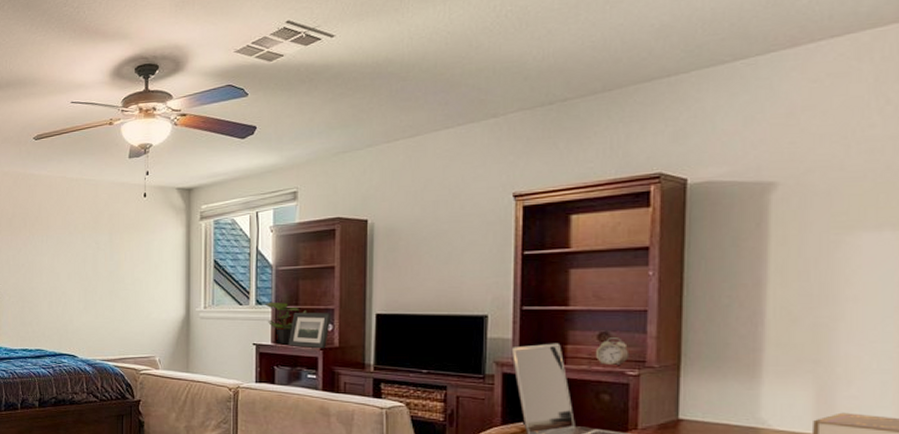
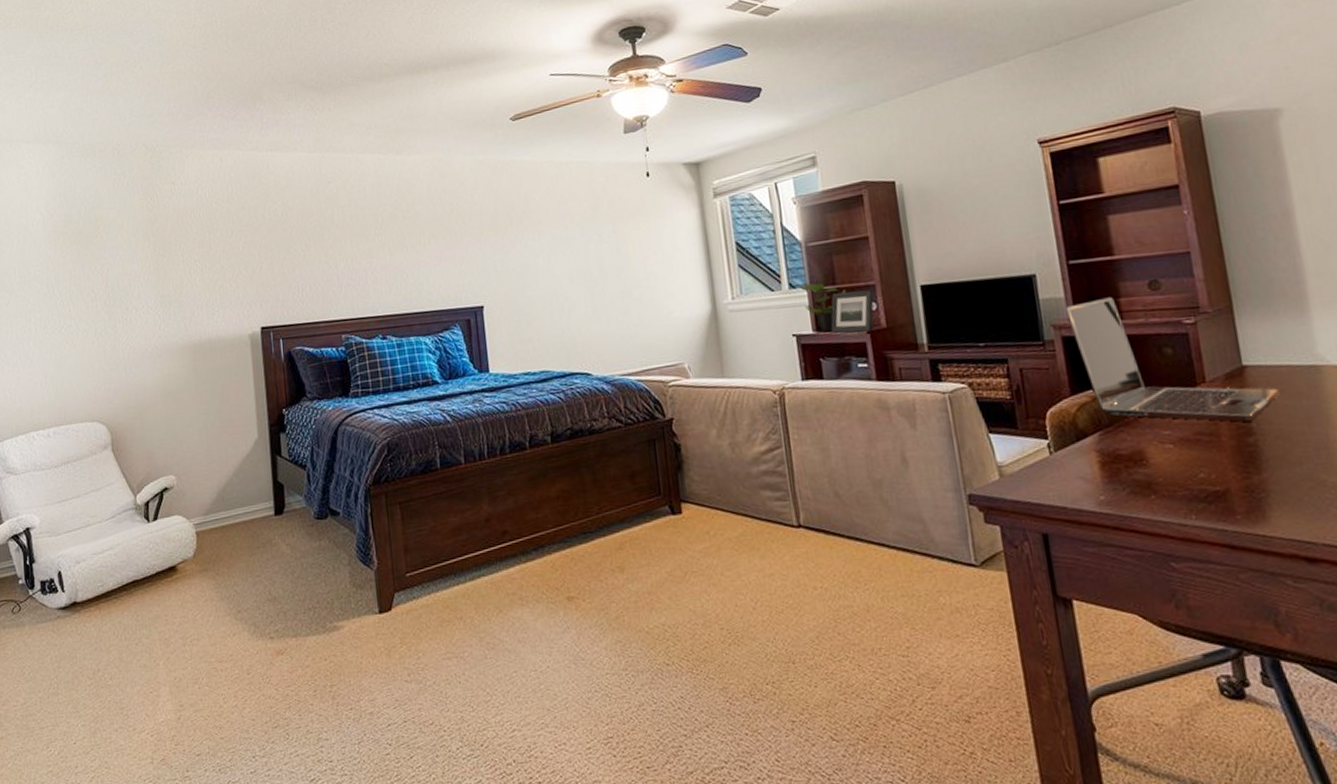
alarm clock: present [595,338,630,365] -> none [1148,284,1183,316]

